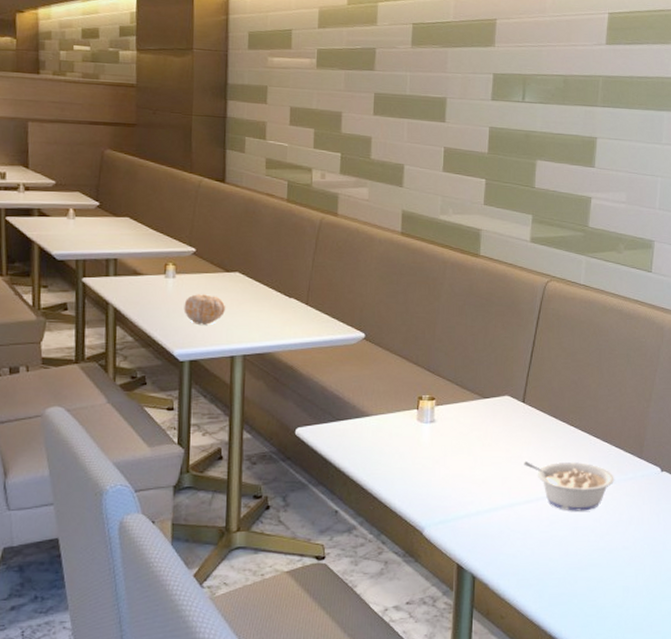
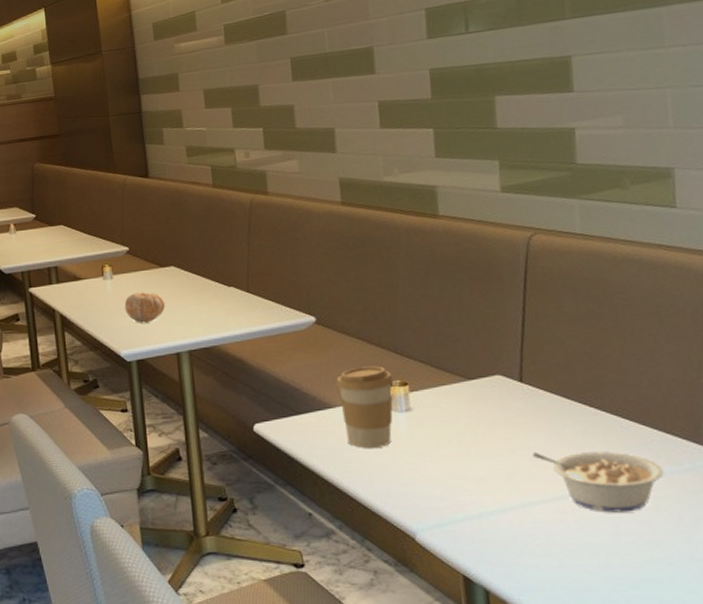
coffee cup: none [375,381,424,454] -> present [336,366,394,449]

